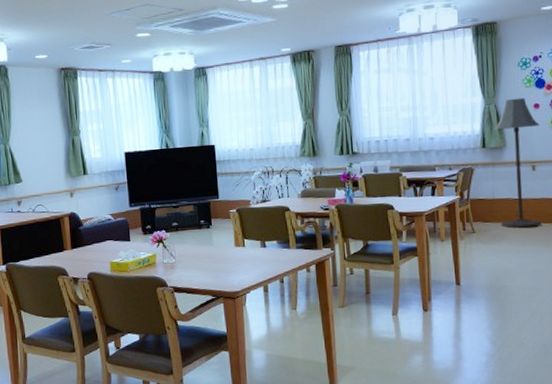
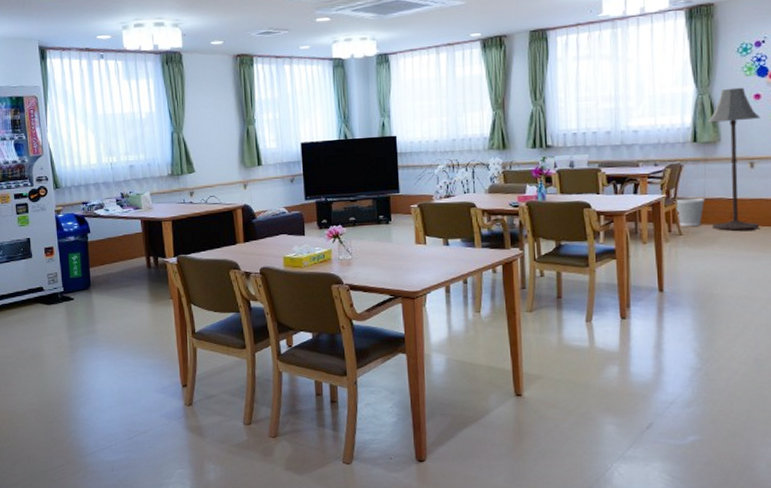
wastebasket: none [467,198,495,225] -> present [674,197,706,226]

